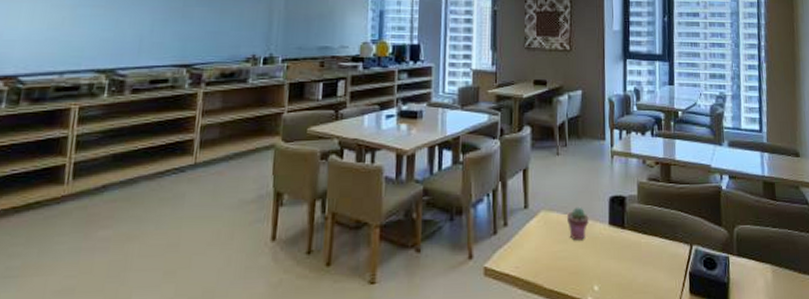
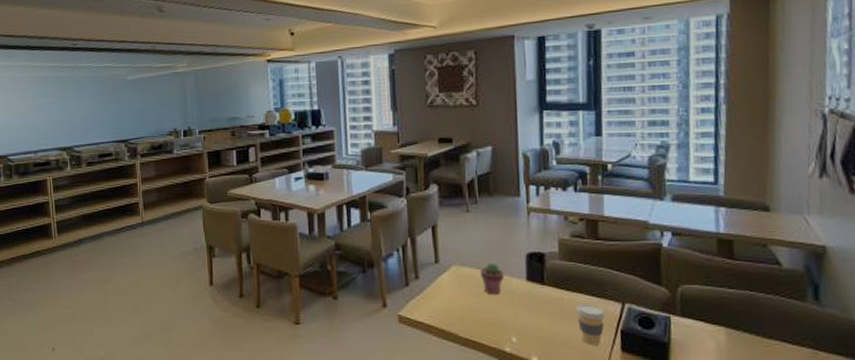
coffee cup: none [651,247,677,290] -> present [575,304,606,345]

